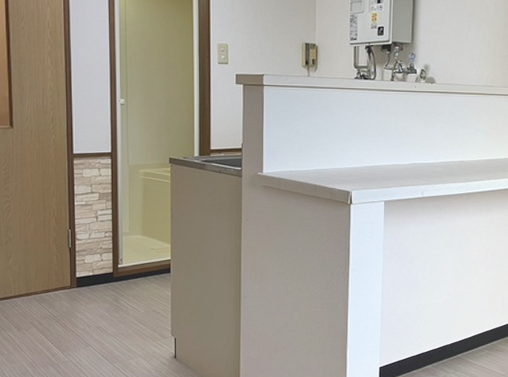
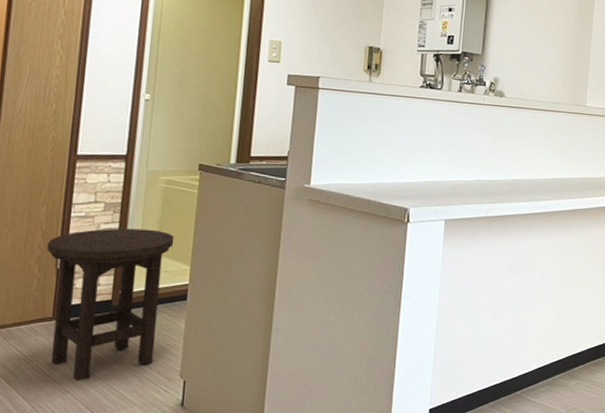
stool: none [60,214,156,337] -> present [47,228,175,382]

